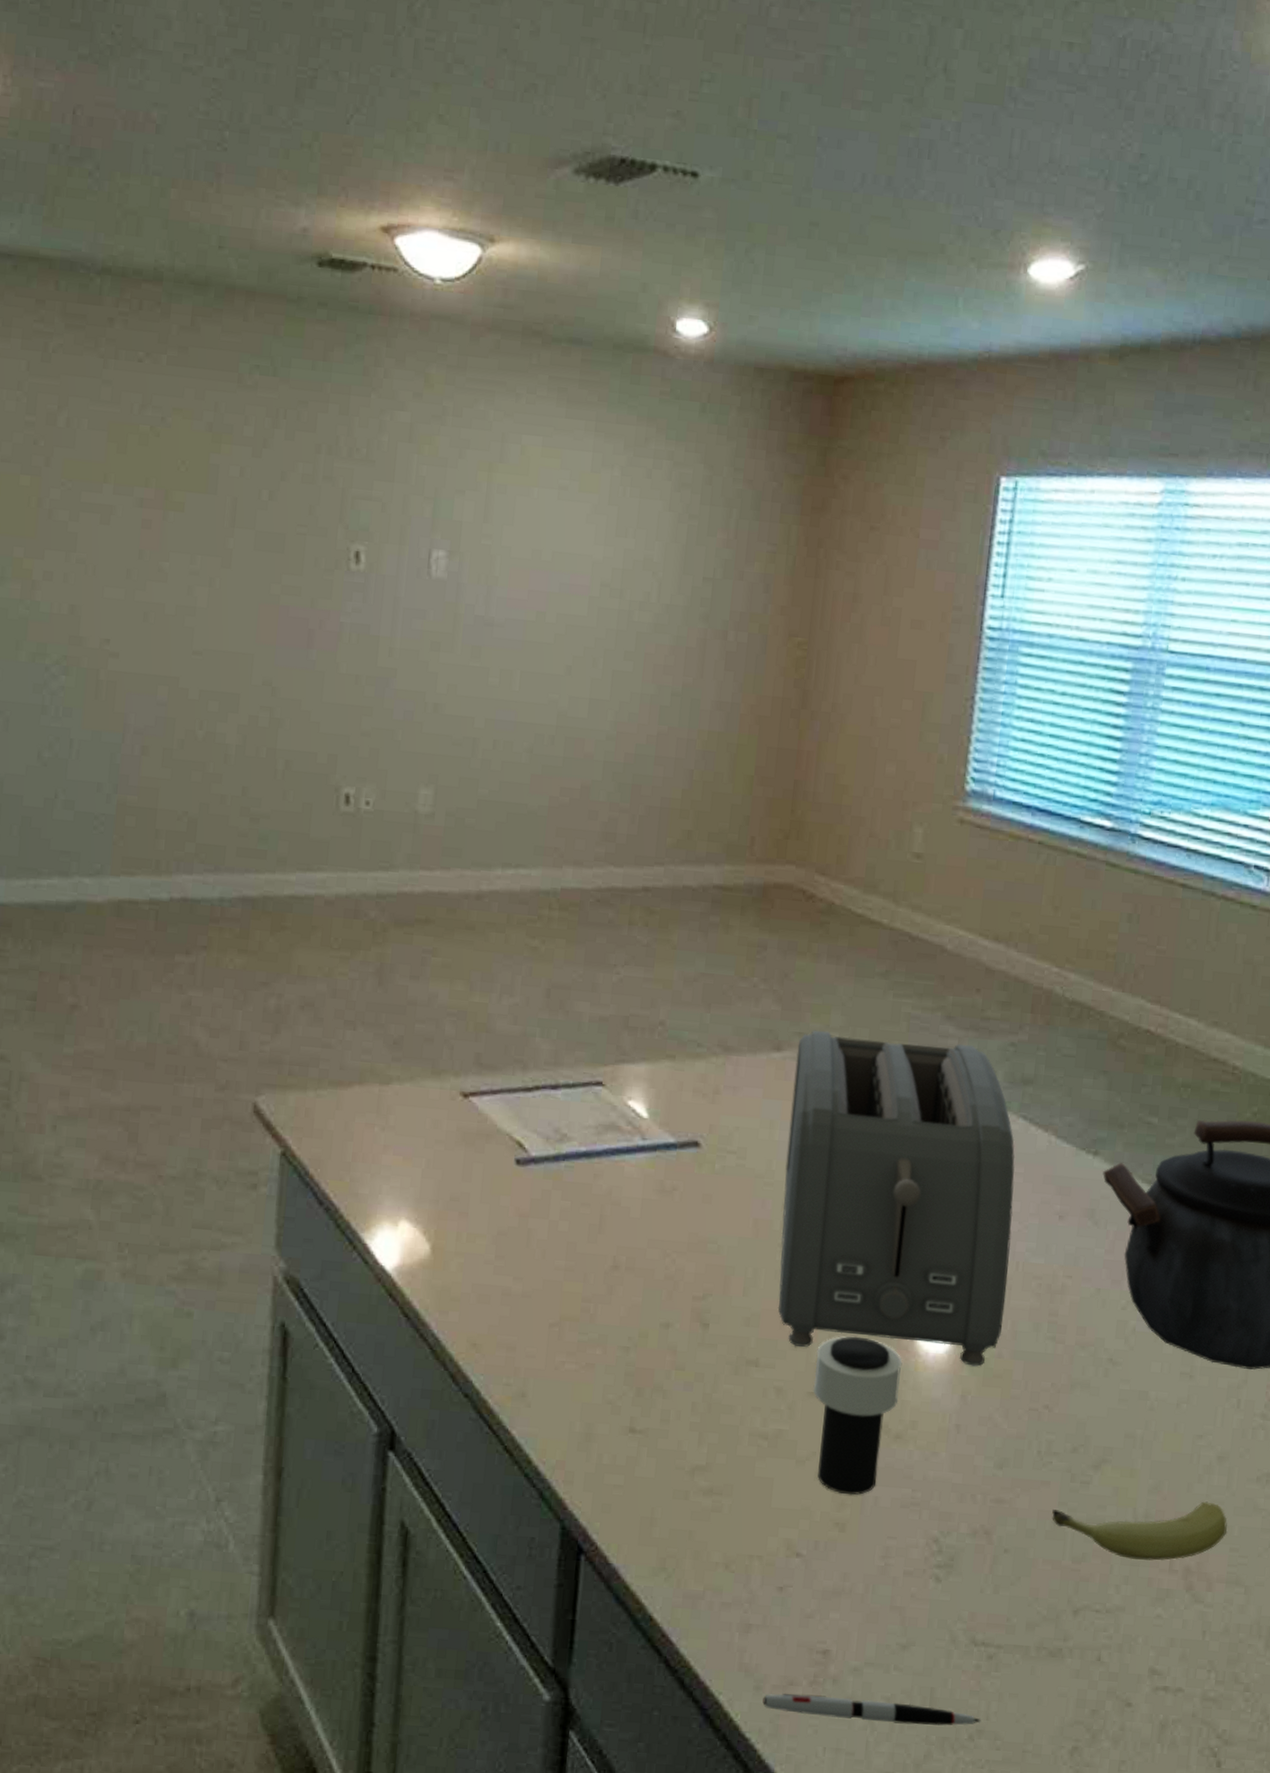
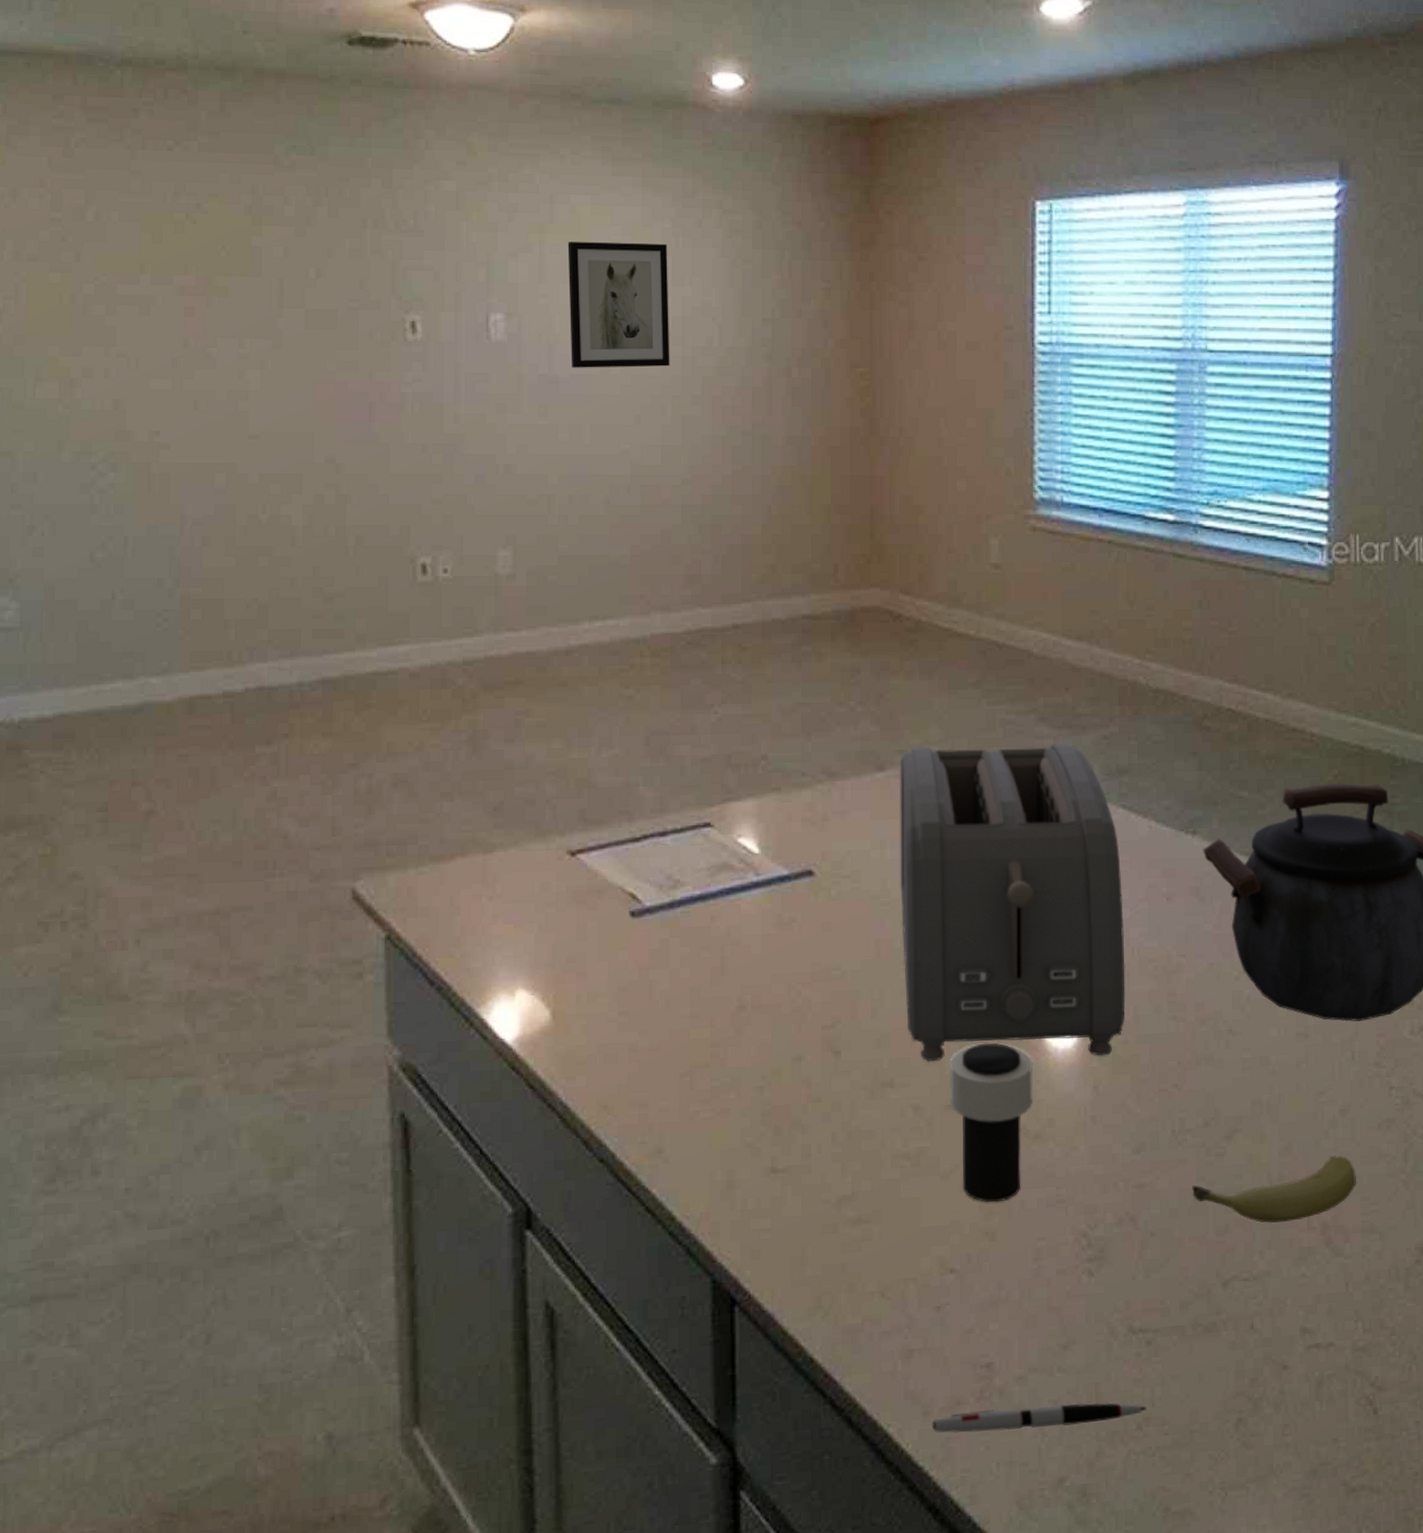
wall art: none [507,483,614,619] -> present [567,242,670,368]

